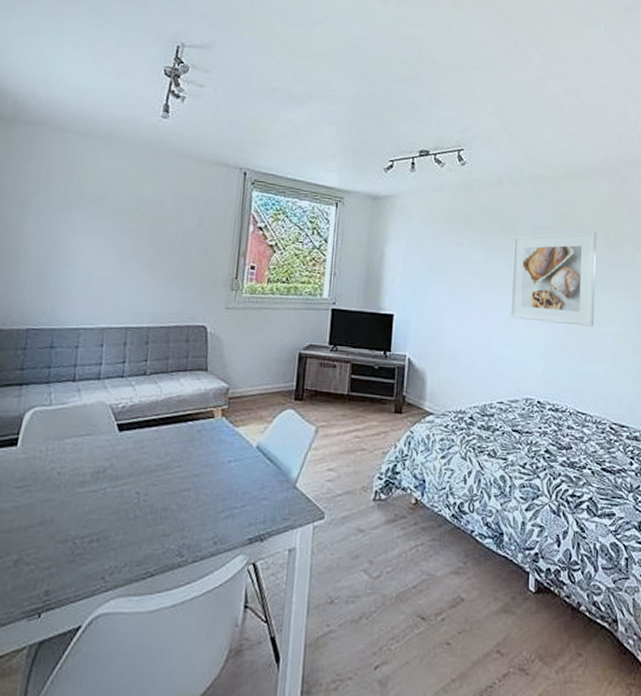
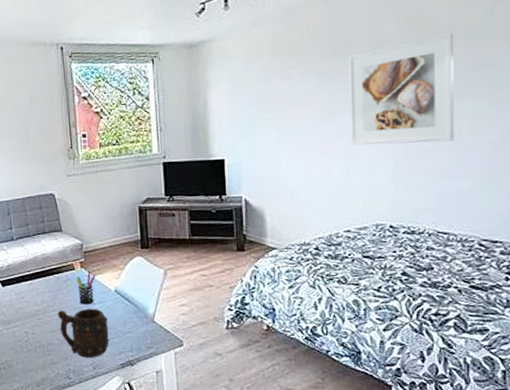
mug: none [182,466,243,529] -> present [57,308,109,358]
pen holder: none [212,422,238,462] -> present [76,272,96,305]

